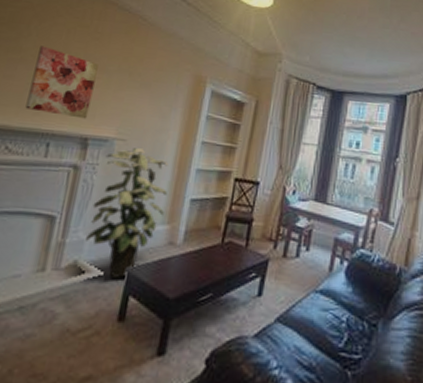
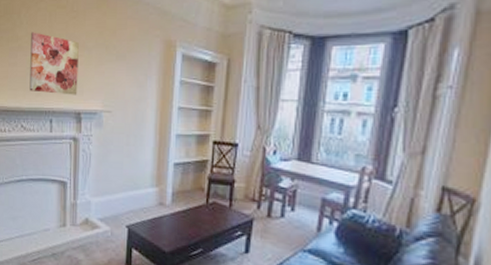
indoor plant: present [84,148,168,279] -> none [91,118,152,234]

